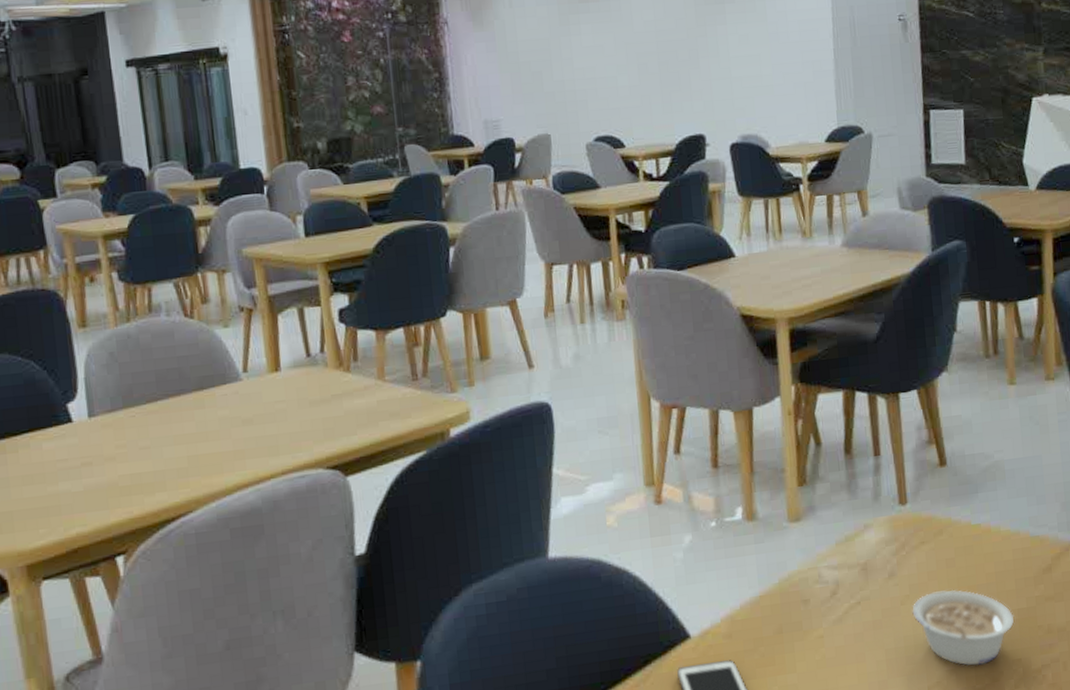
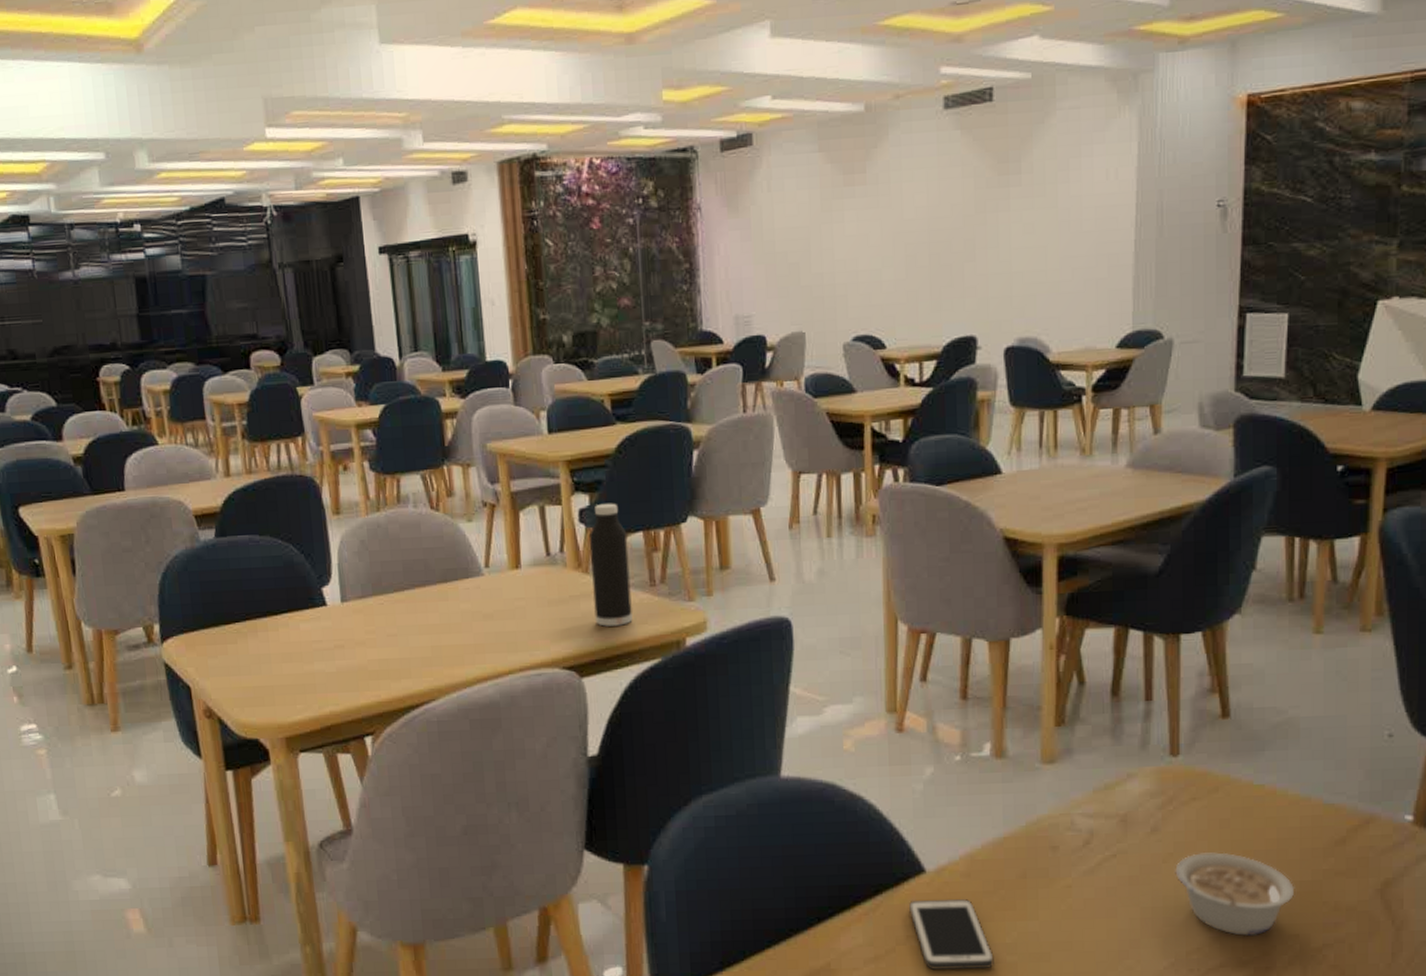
water bottle: none [350,301,396,423] -> present [589,503,633,627]

